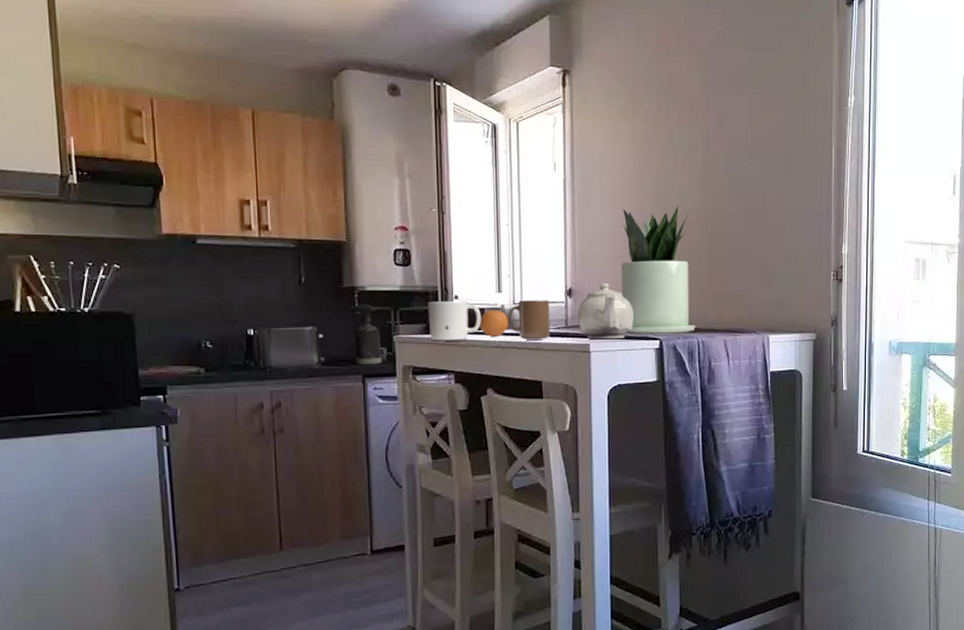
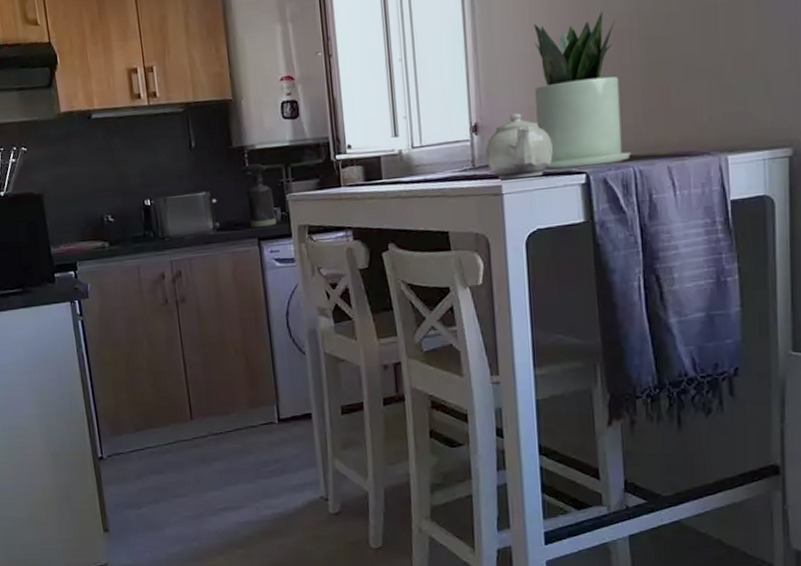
mug: present [427,301,481,341] -> none [319,150,378,197]
fruit: present [480,310,508,338] -> none [376,156,408,188]
cup: present [508,300,550,340] -> none [406,140,456,187]

